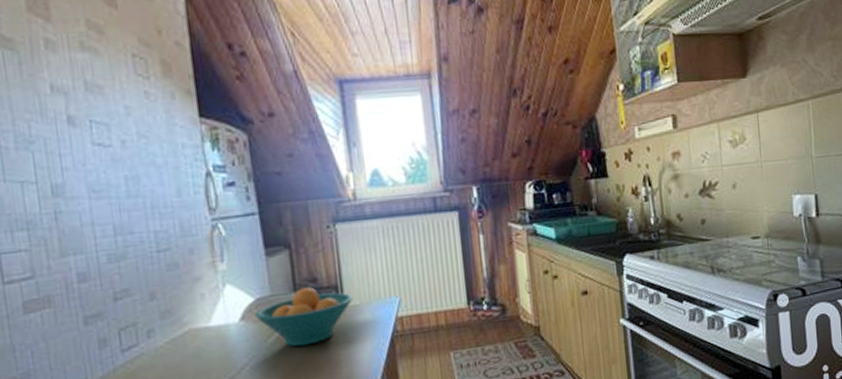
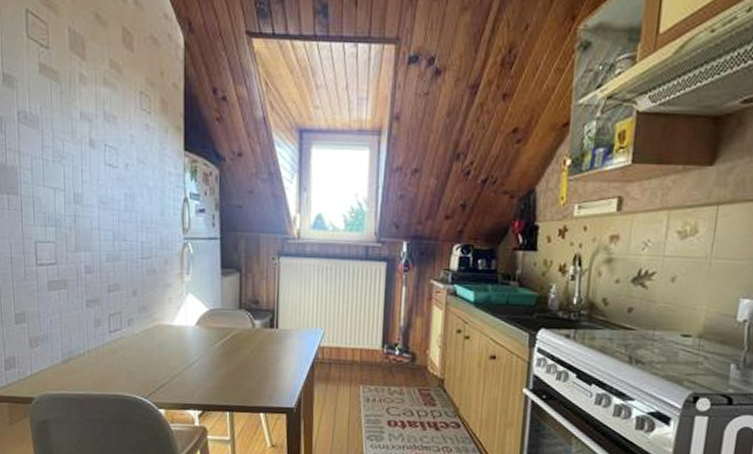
fruit bowl: present [254,287,354,347] -> none [207,307,286,356]

